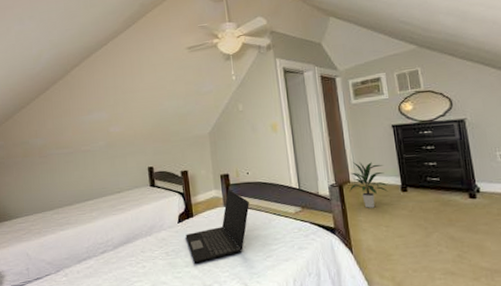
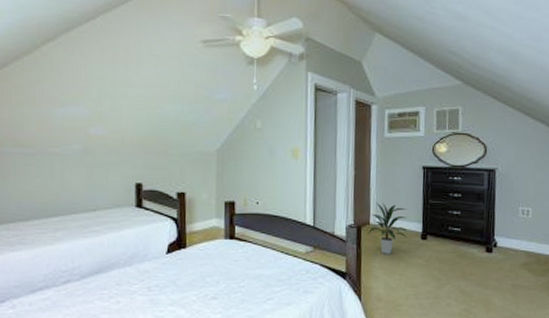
laptop: present [185,189,249,264] -> none [174,219,255,302]

